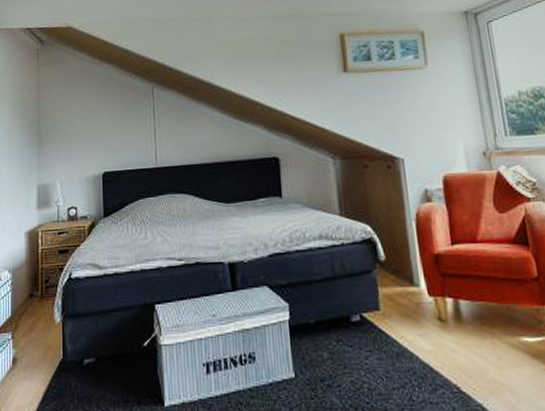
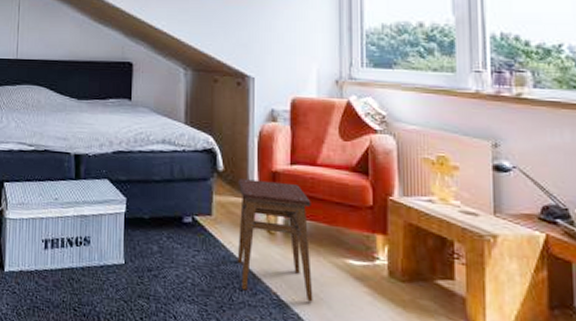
stool: none [401,264,495,389] -> present [237,179,313,302]

